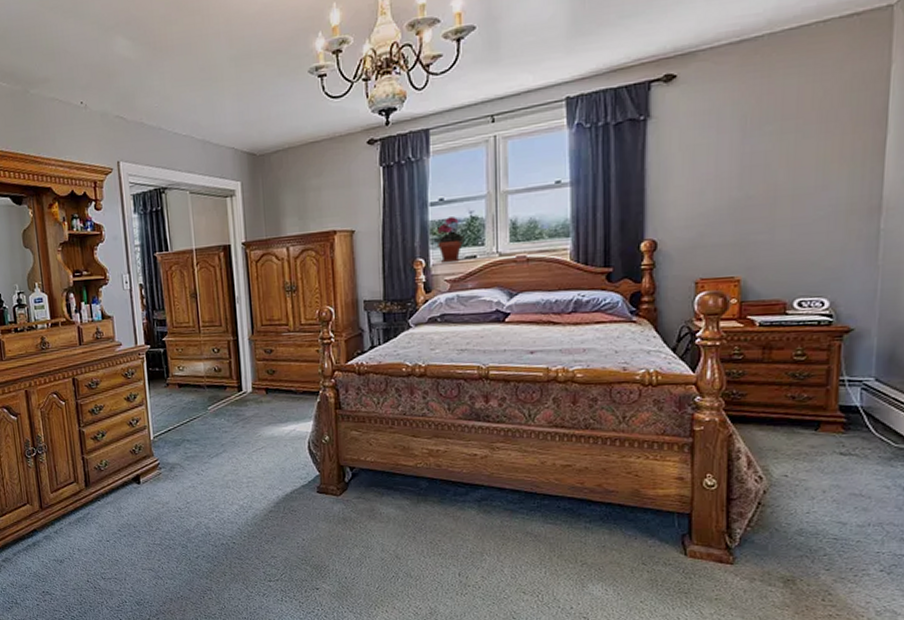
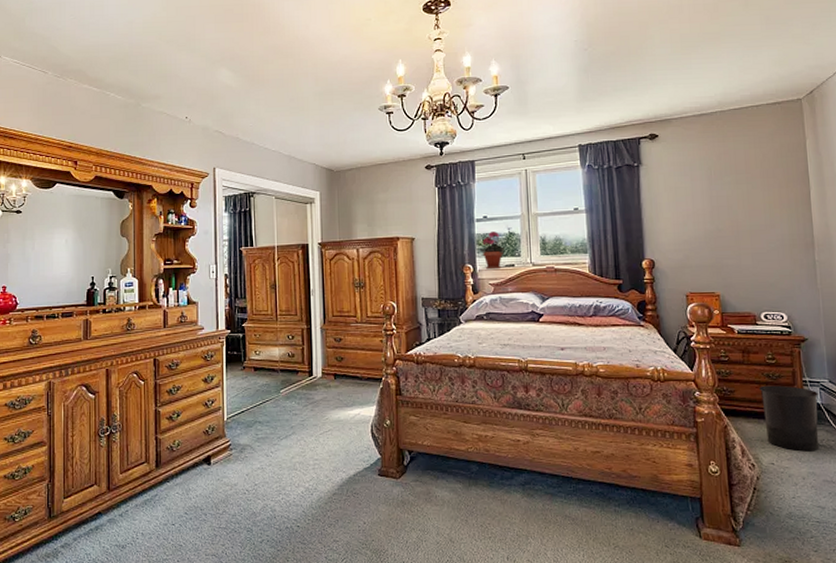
waste bin: none [780,386,858,462] -> present [760,385,820,452]

